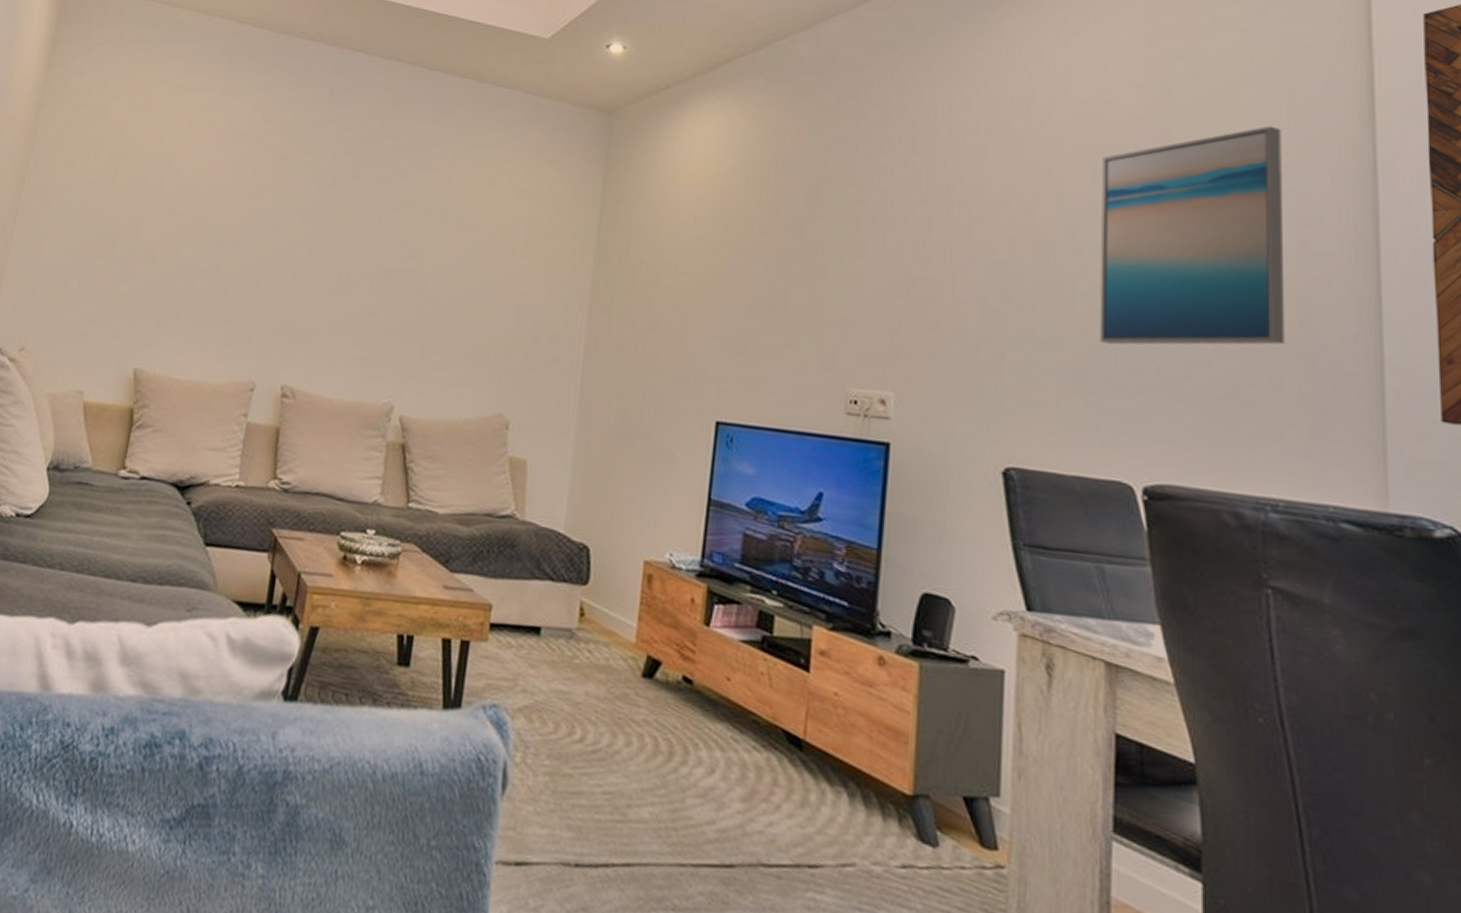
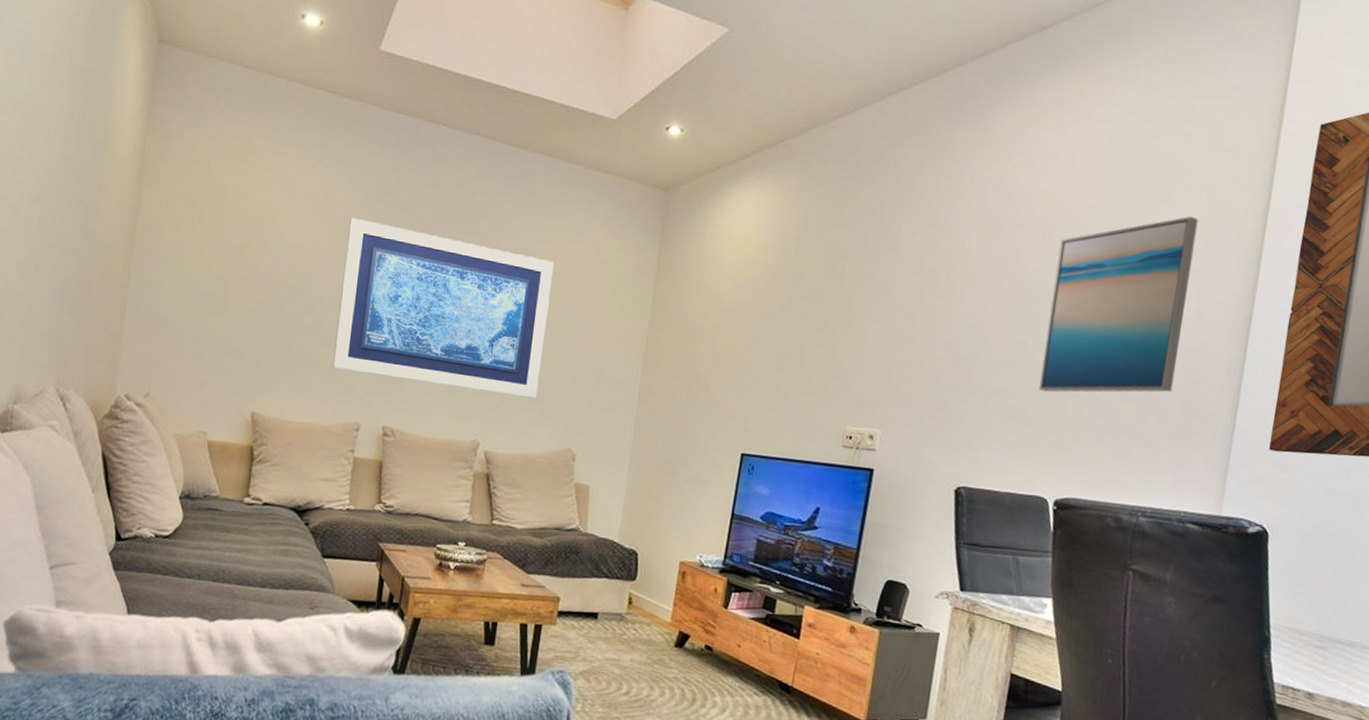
wall art: none [226,150,481,353] -> present [332,217,554,398]

